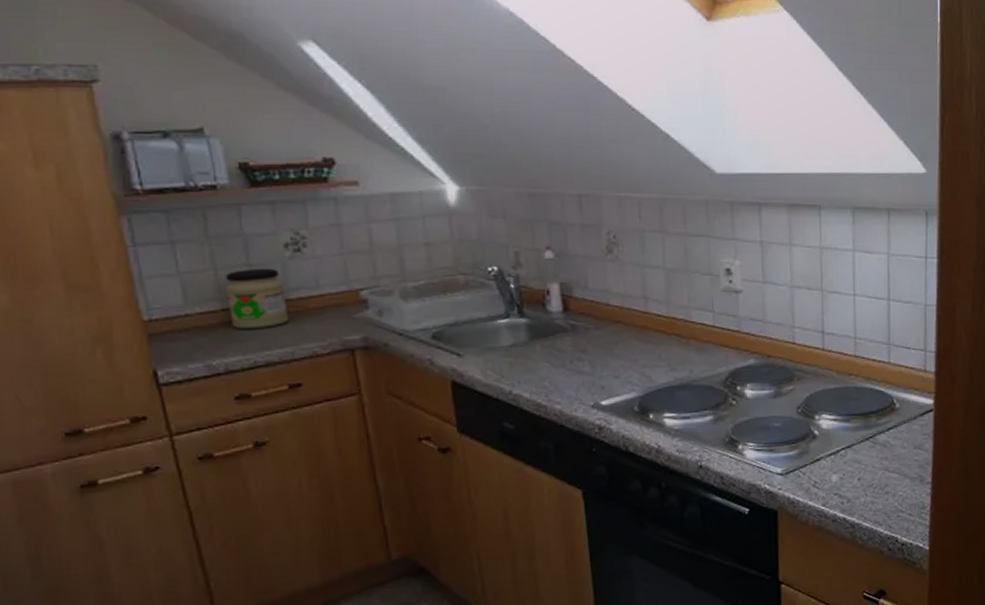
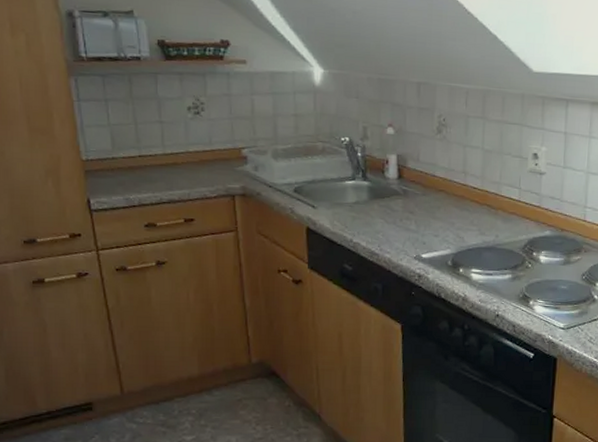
jar: present [225,269,289,330] -> none [143,125,188,174]

